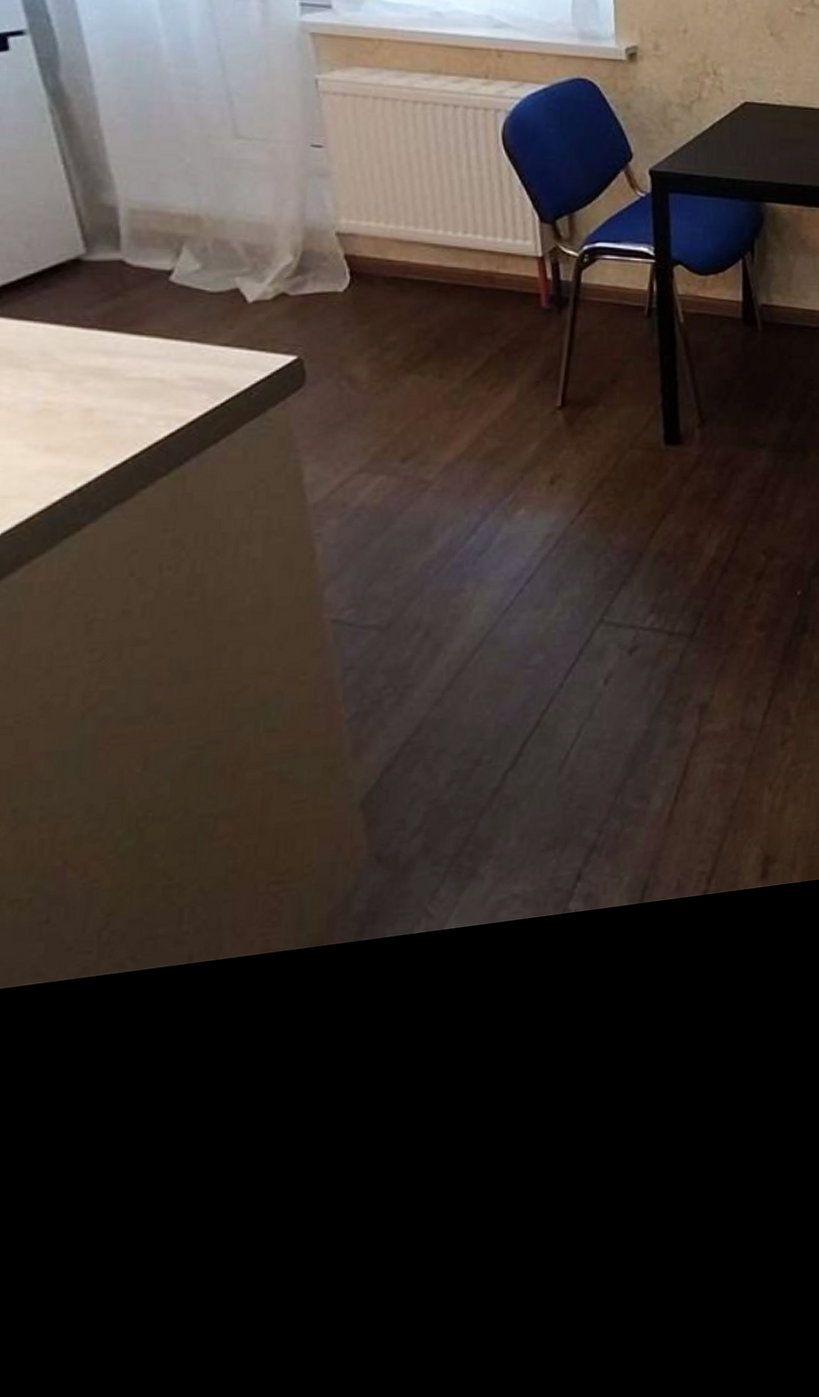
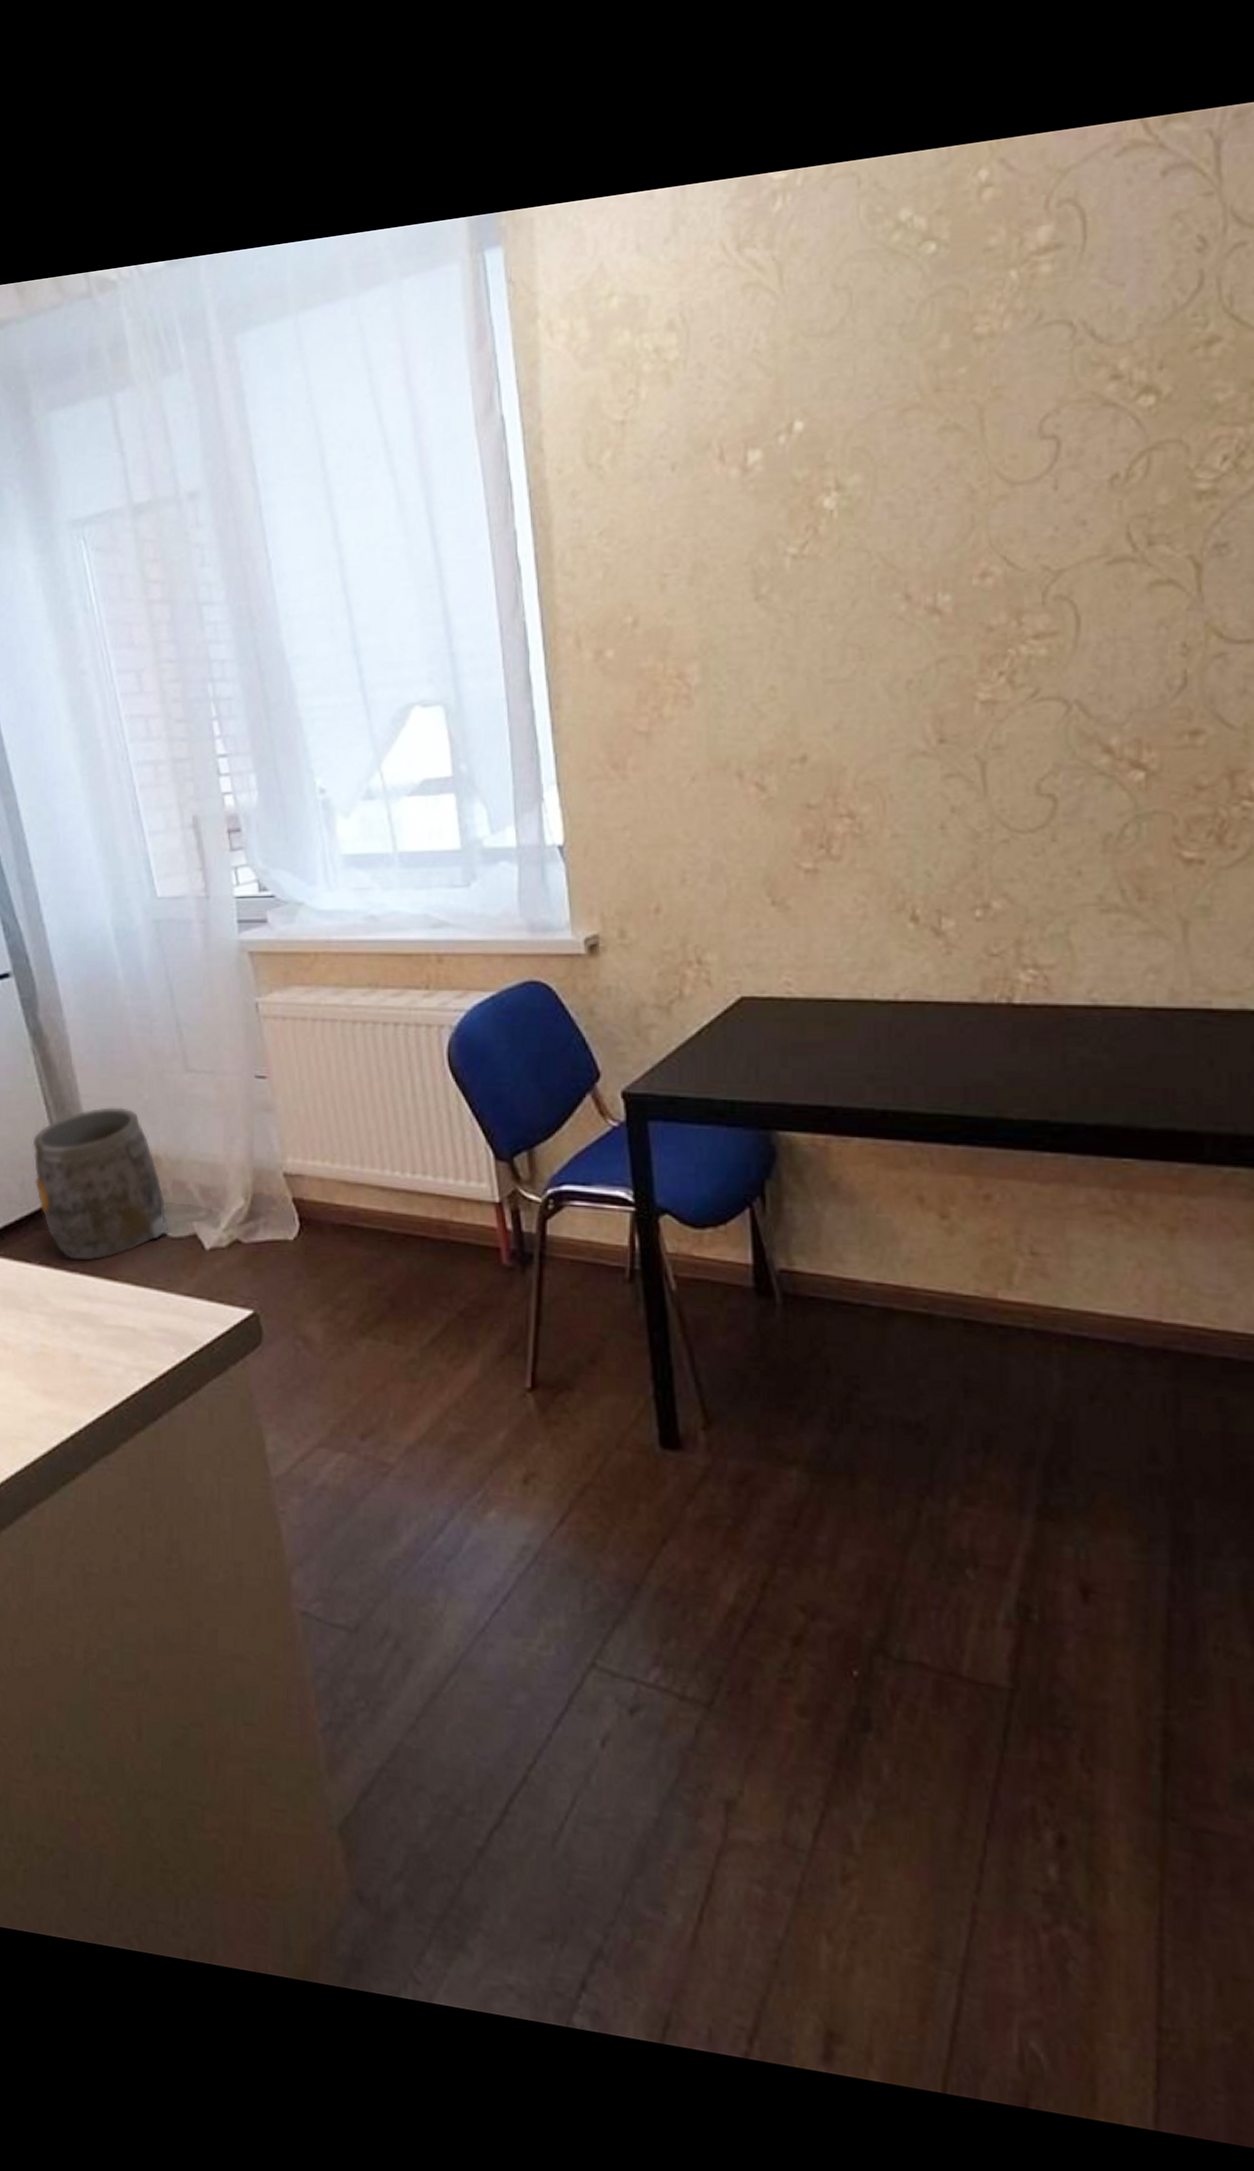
bucket: none [44,168,208,317] -> present [32,1107,169,1261]

